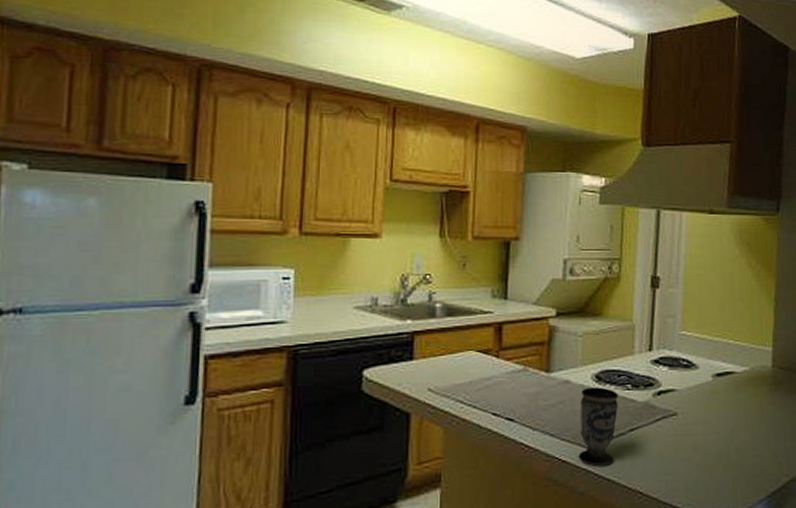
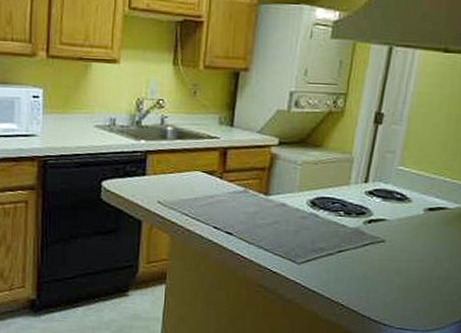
cup: present [578,387,618,466] -> none [288,211,331,280]

